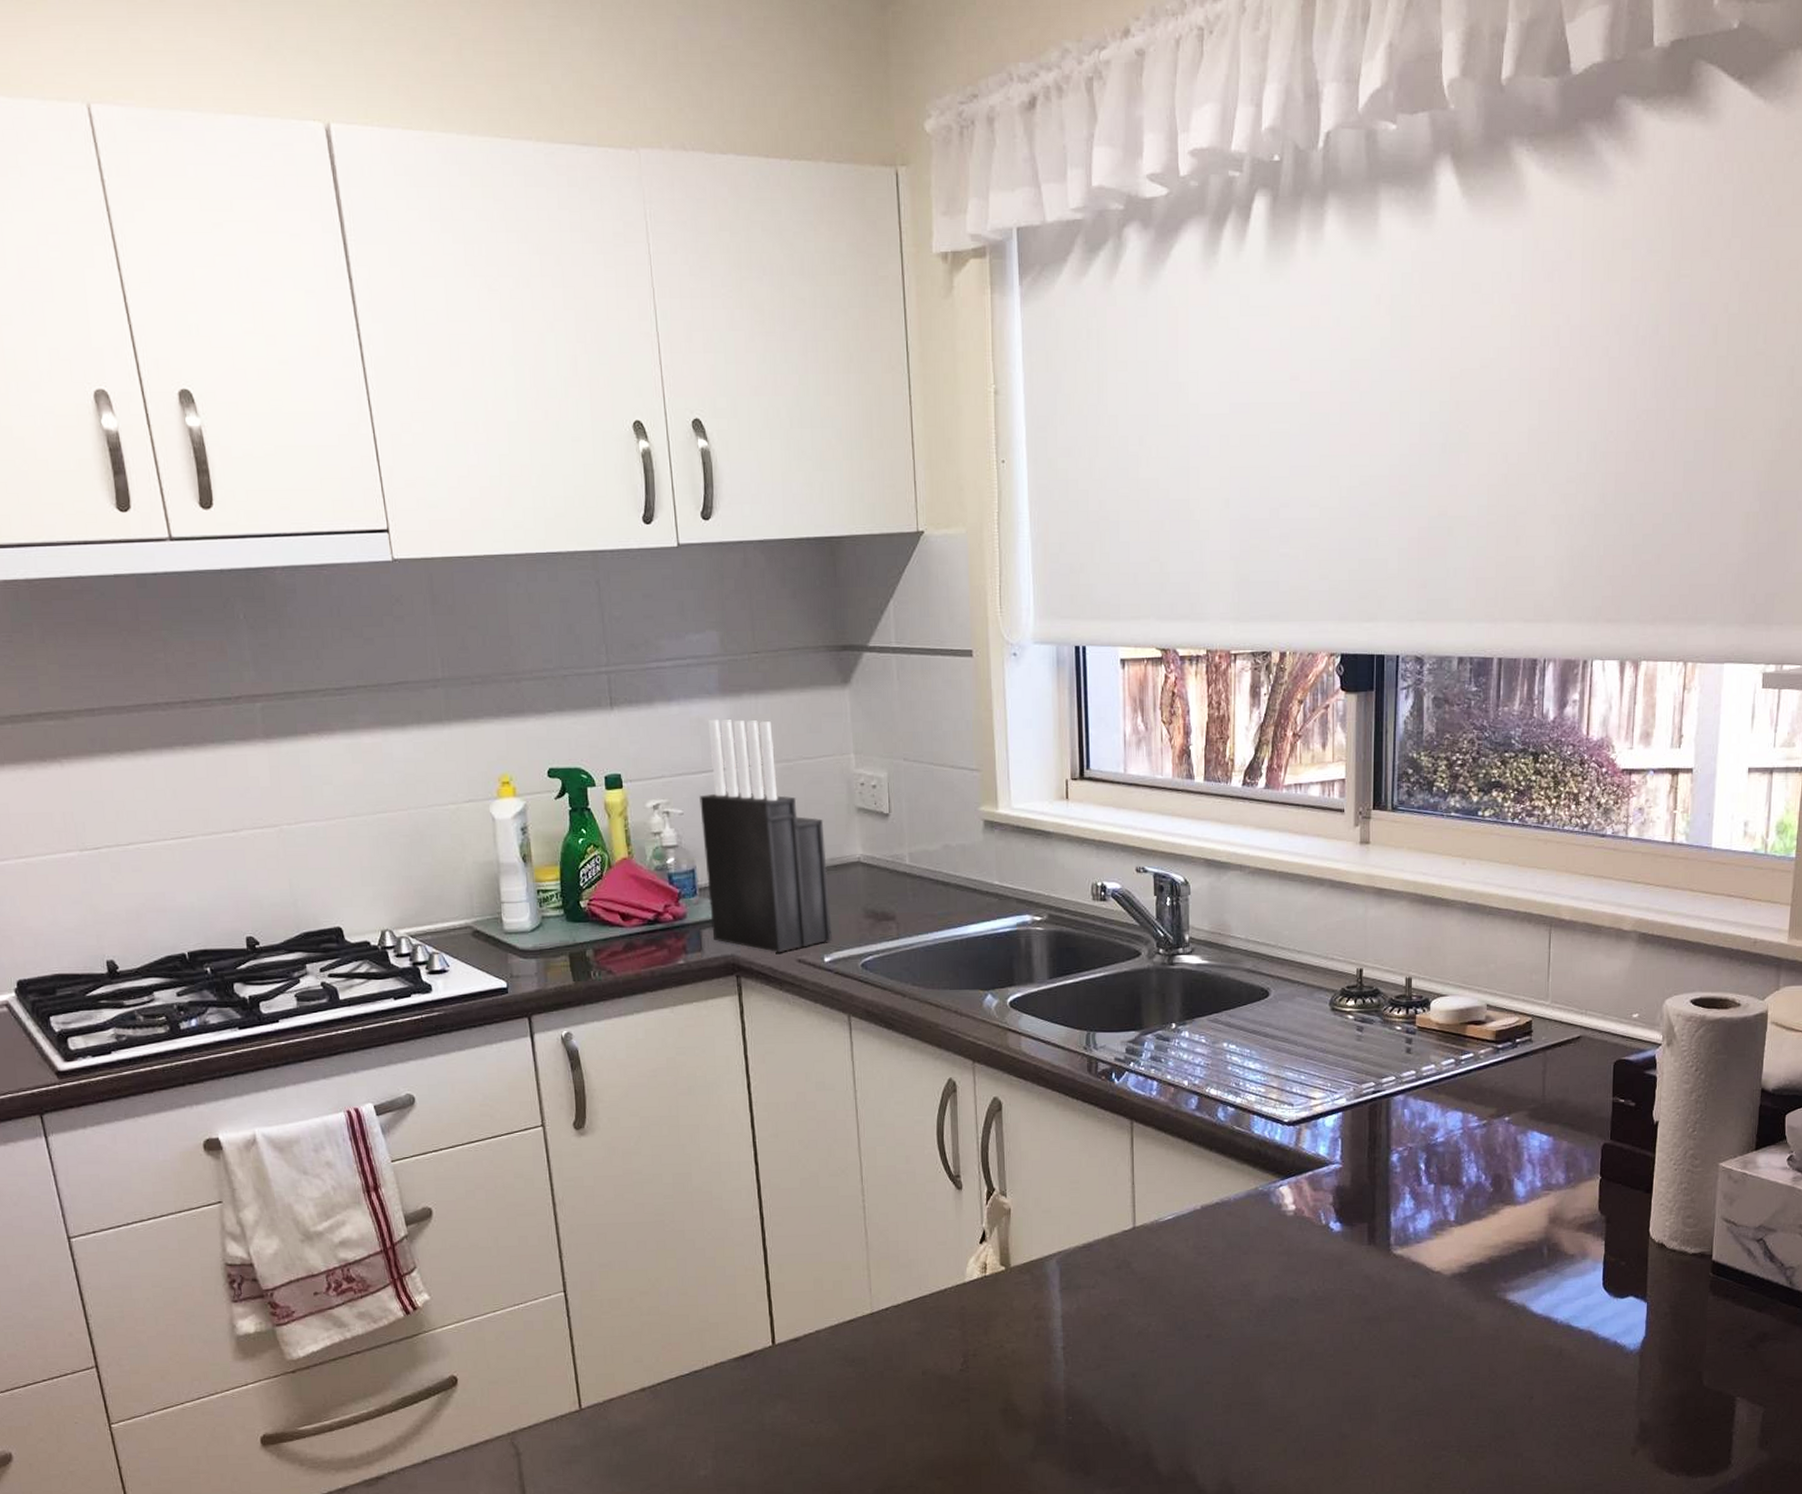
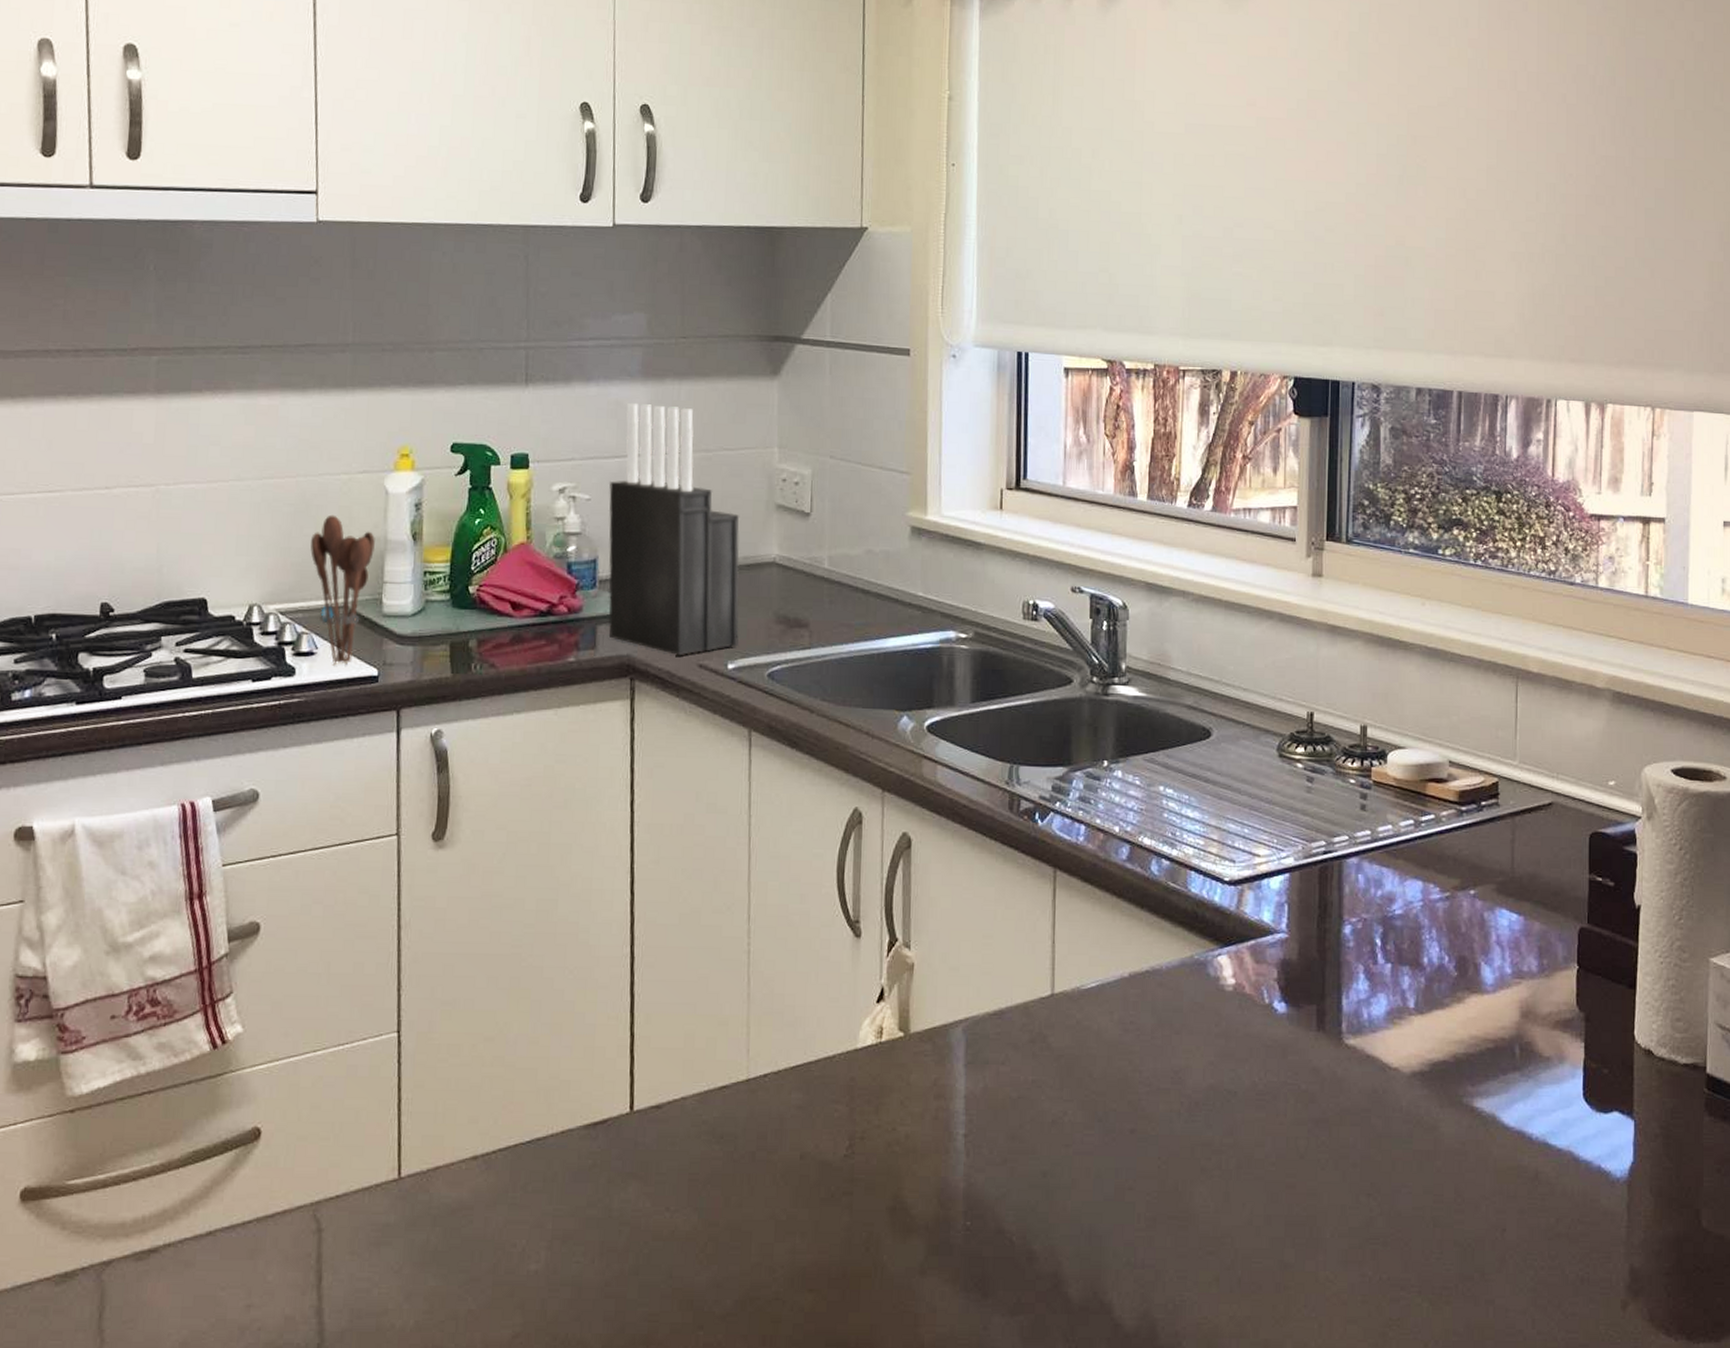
utensil holder: none [429,843,489,980] -> present [310,514,375,665]

